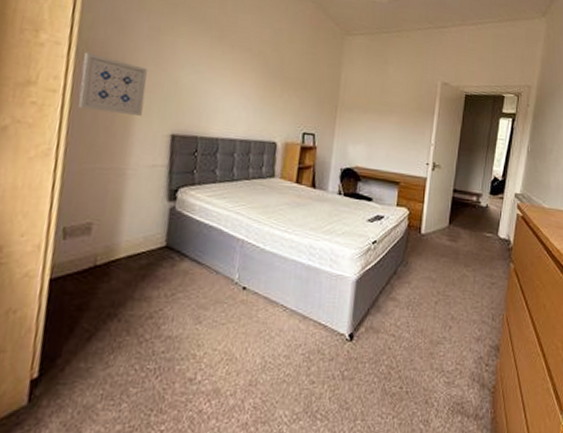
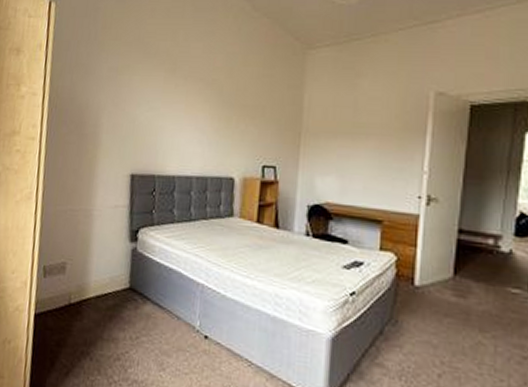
wall art: present [79,52,148,116] -> none [52,100,108,157]

